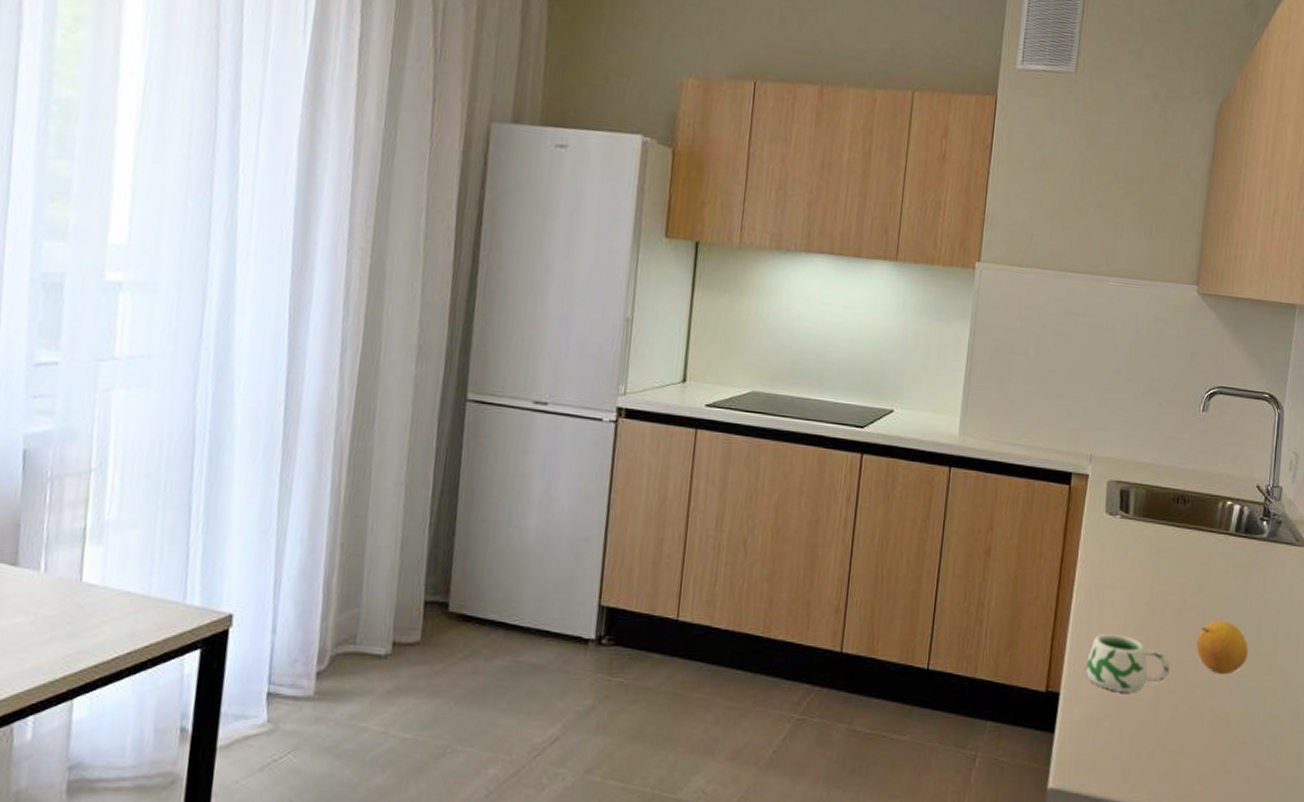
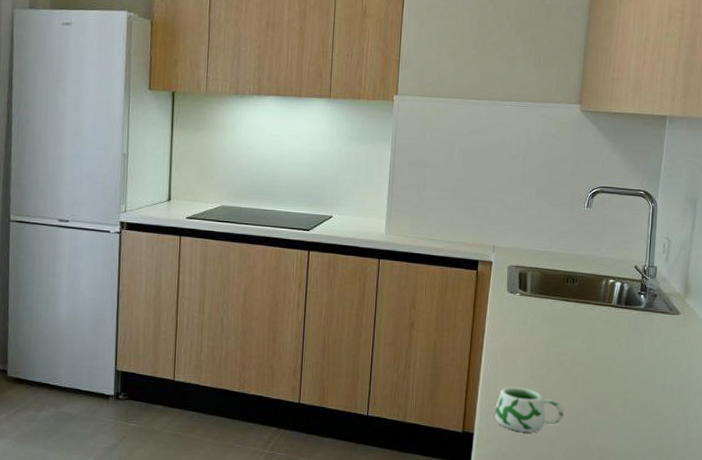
fruit: present [1196,620,1248,675] -> none [586,375,630,418]

